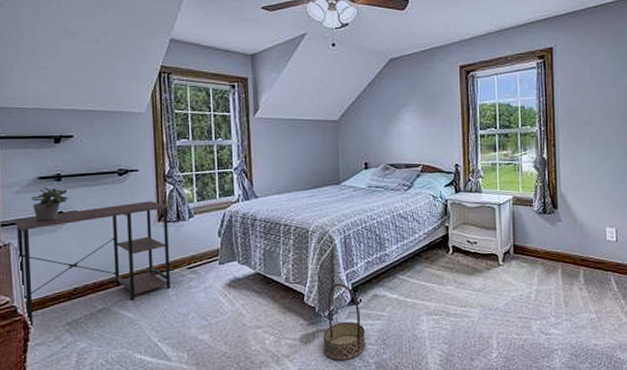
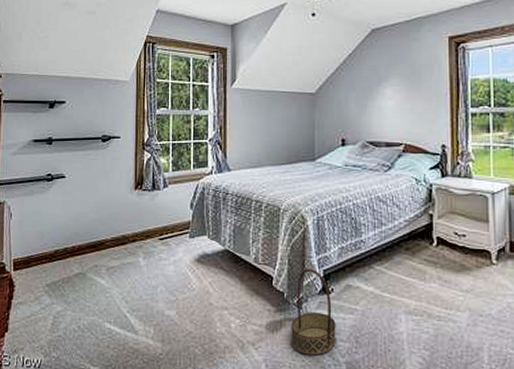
desk: present [14,201,170,328] -> none [10,168,146,286]
potted plant: present [31,187,68,221] -> none [25,150,57,182]

